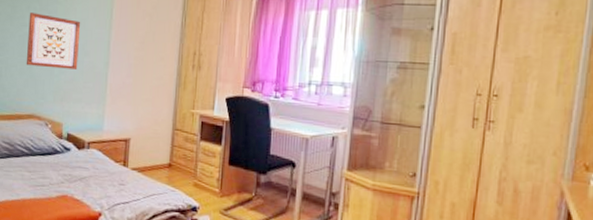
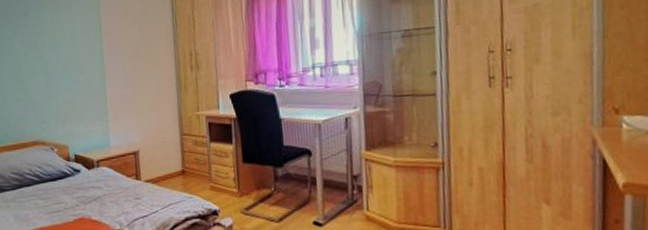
wall art: present [26,12,81,69] -> none [17,37,75,92]

